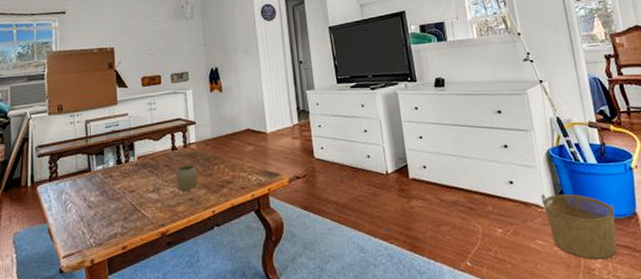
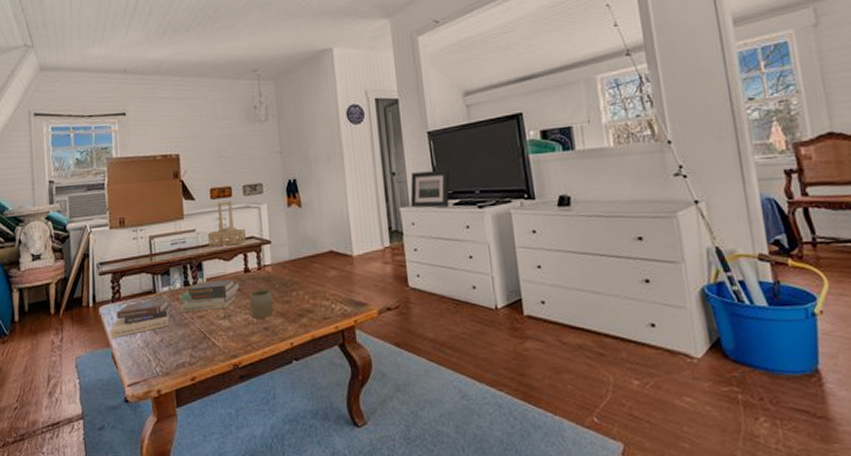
books: none [47,176,105,215] -> present [110,299,171,339]
books: none [112,156,167,189] -> present [179,278,240,313]
decorative basket: none [139,87,174,129] -> present [207,201,247,248]
picture frame: none [315,58,347,91] -> present [410,169,450,208]
basket: present [541,193,617,260] -> none [691,340,790,425]

